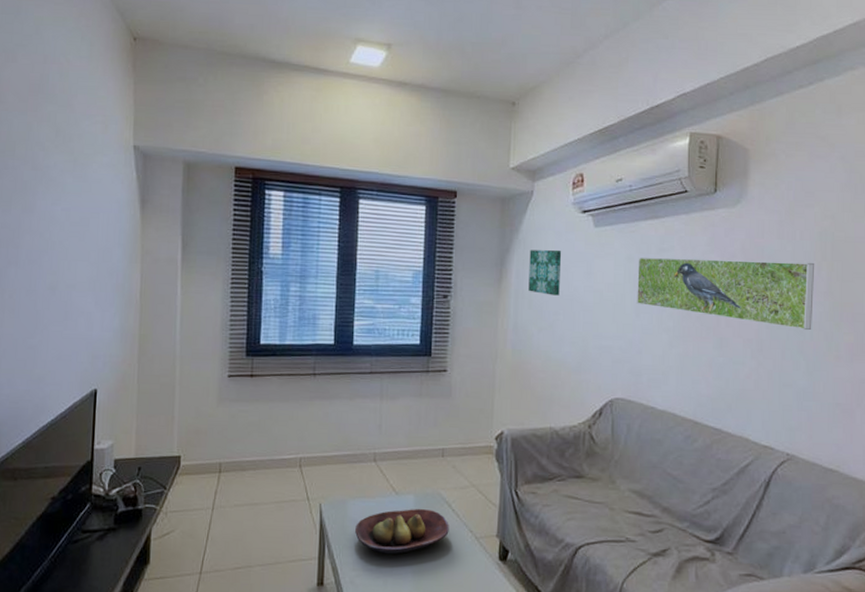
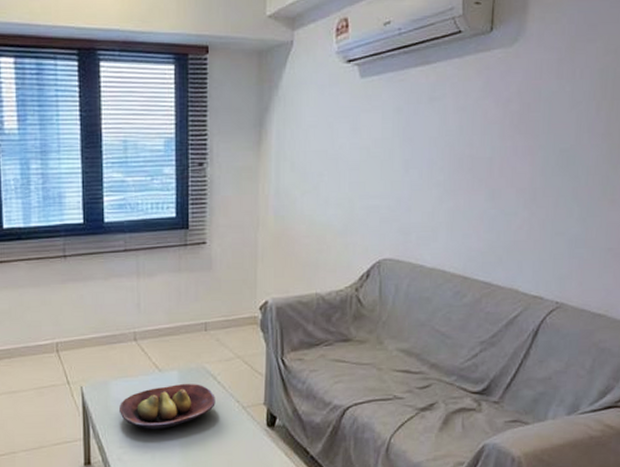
wall art: present [528,250,562,296] -> none [290,106,326,156]
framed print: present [637,256,815,331] -> none [406,102,594,176]

